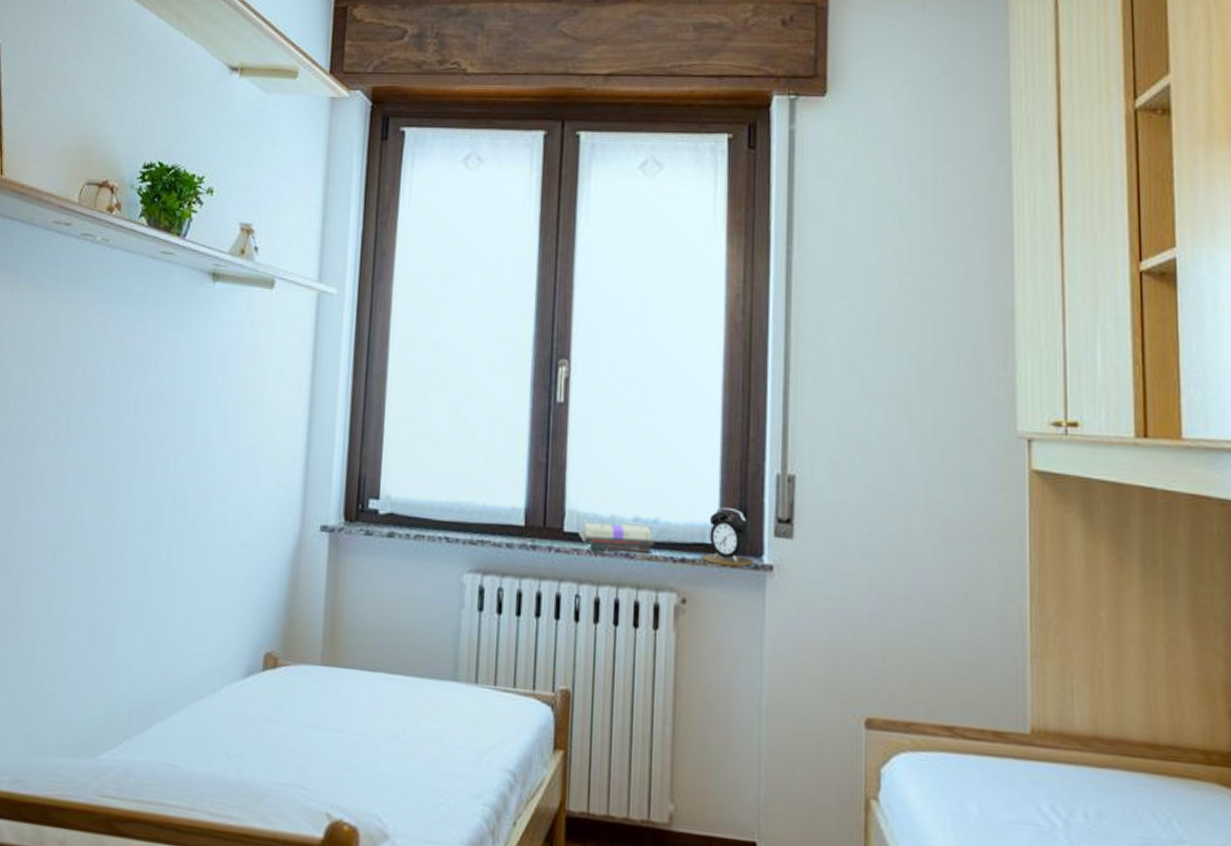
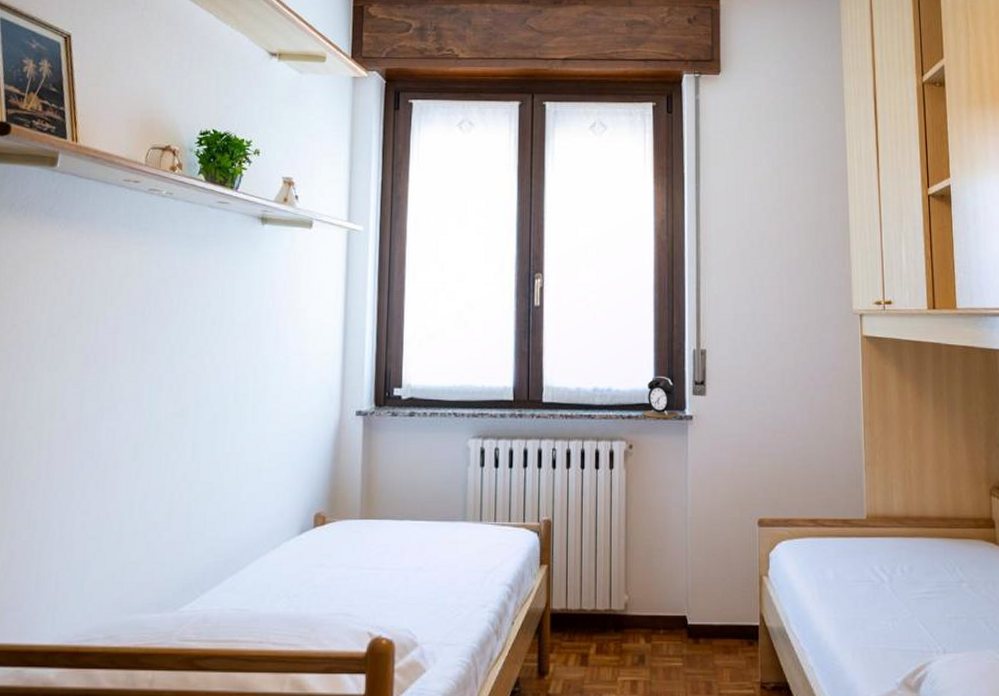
books: present [578,520,655,553] -> none [553,392,609,415]

